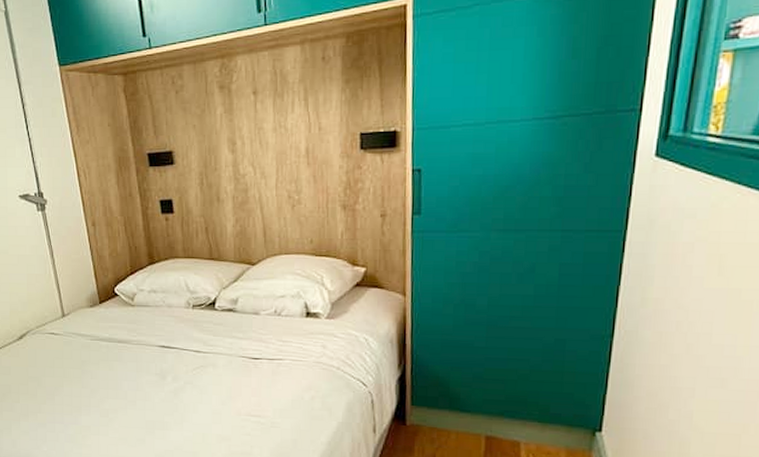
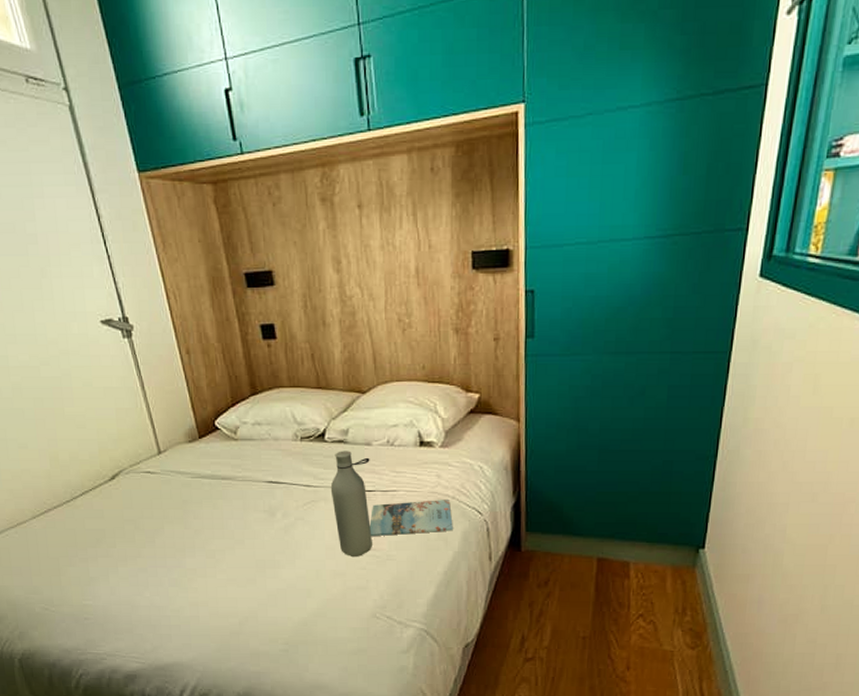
water bottle: none [219,319,258,423] -> present [330,451,372,558]
magazine: none [255,369,337,404] -> present [369,498,453,537]

